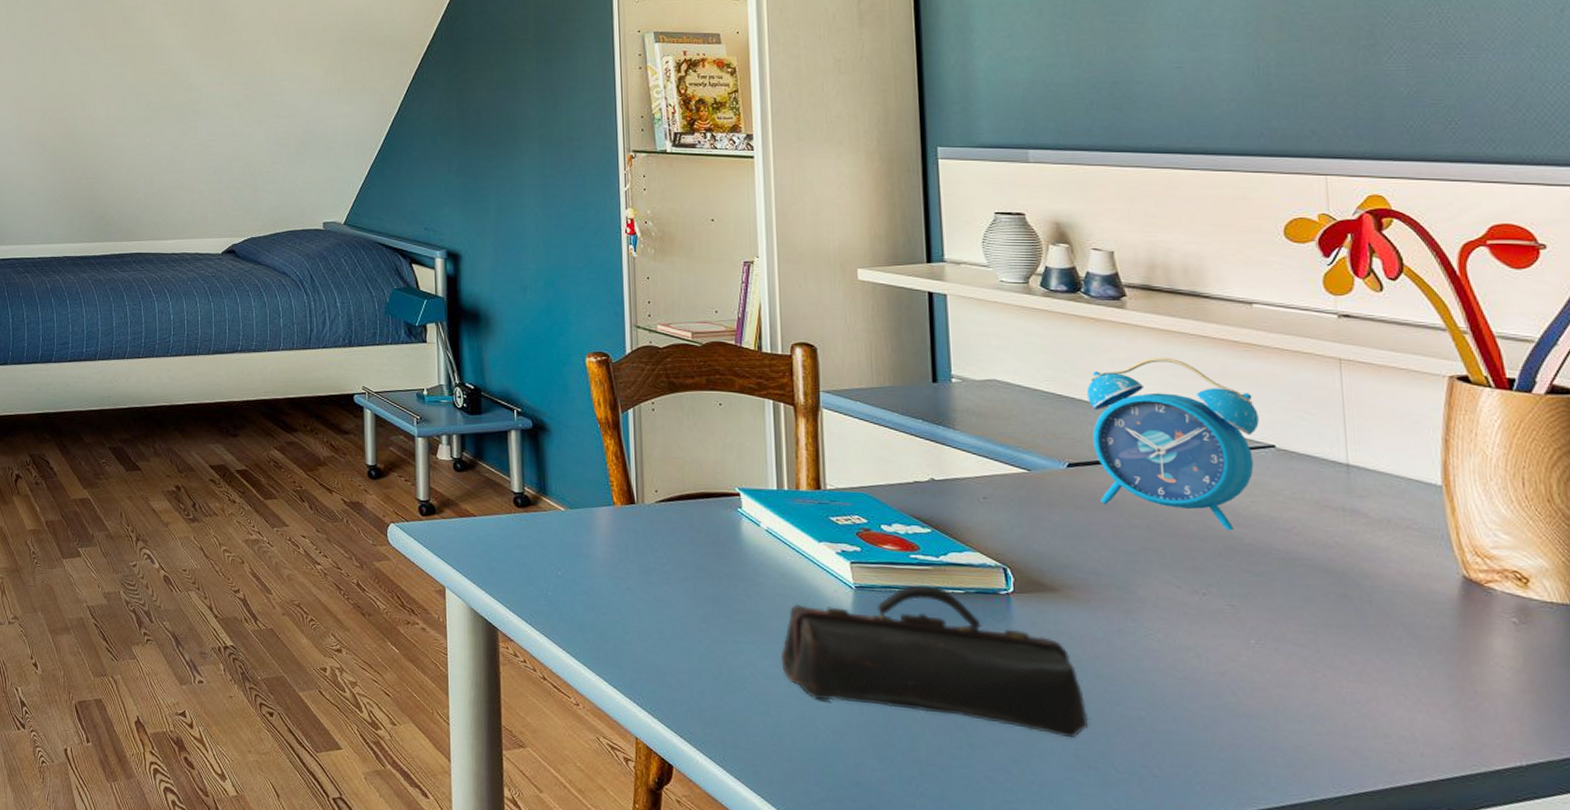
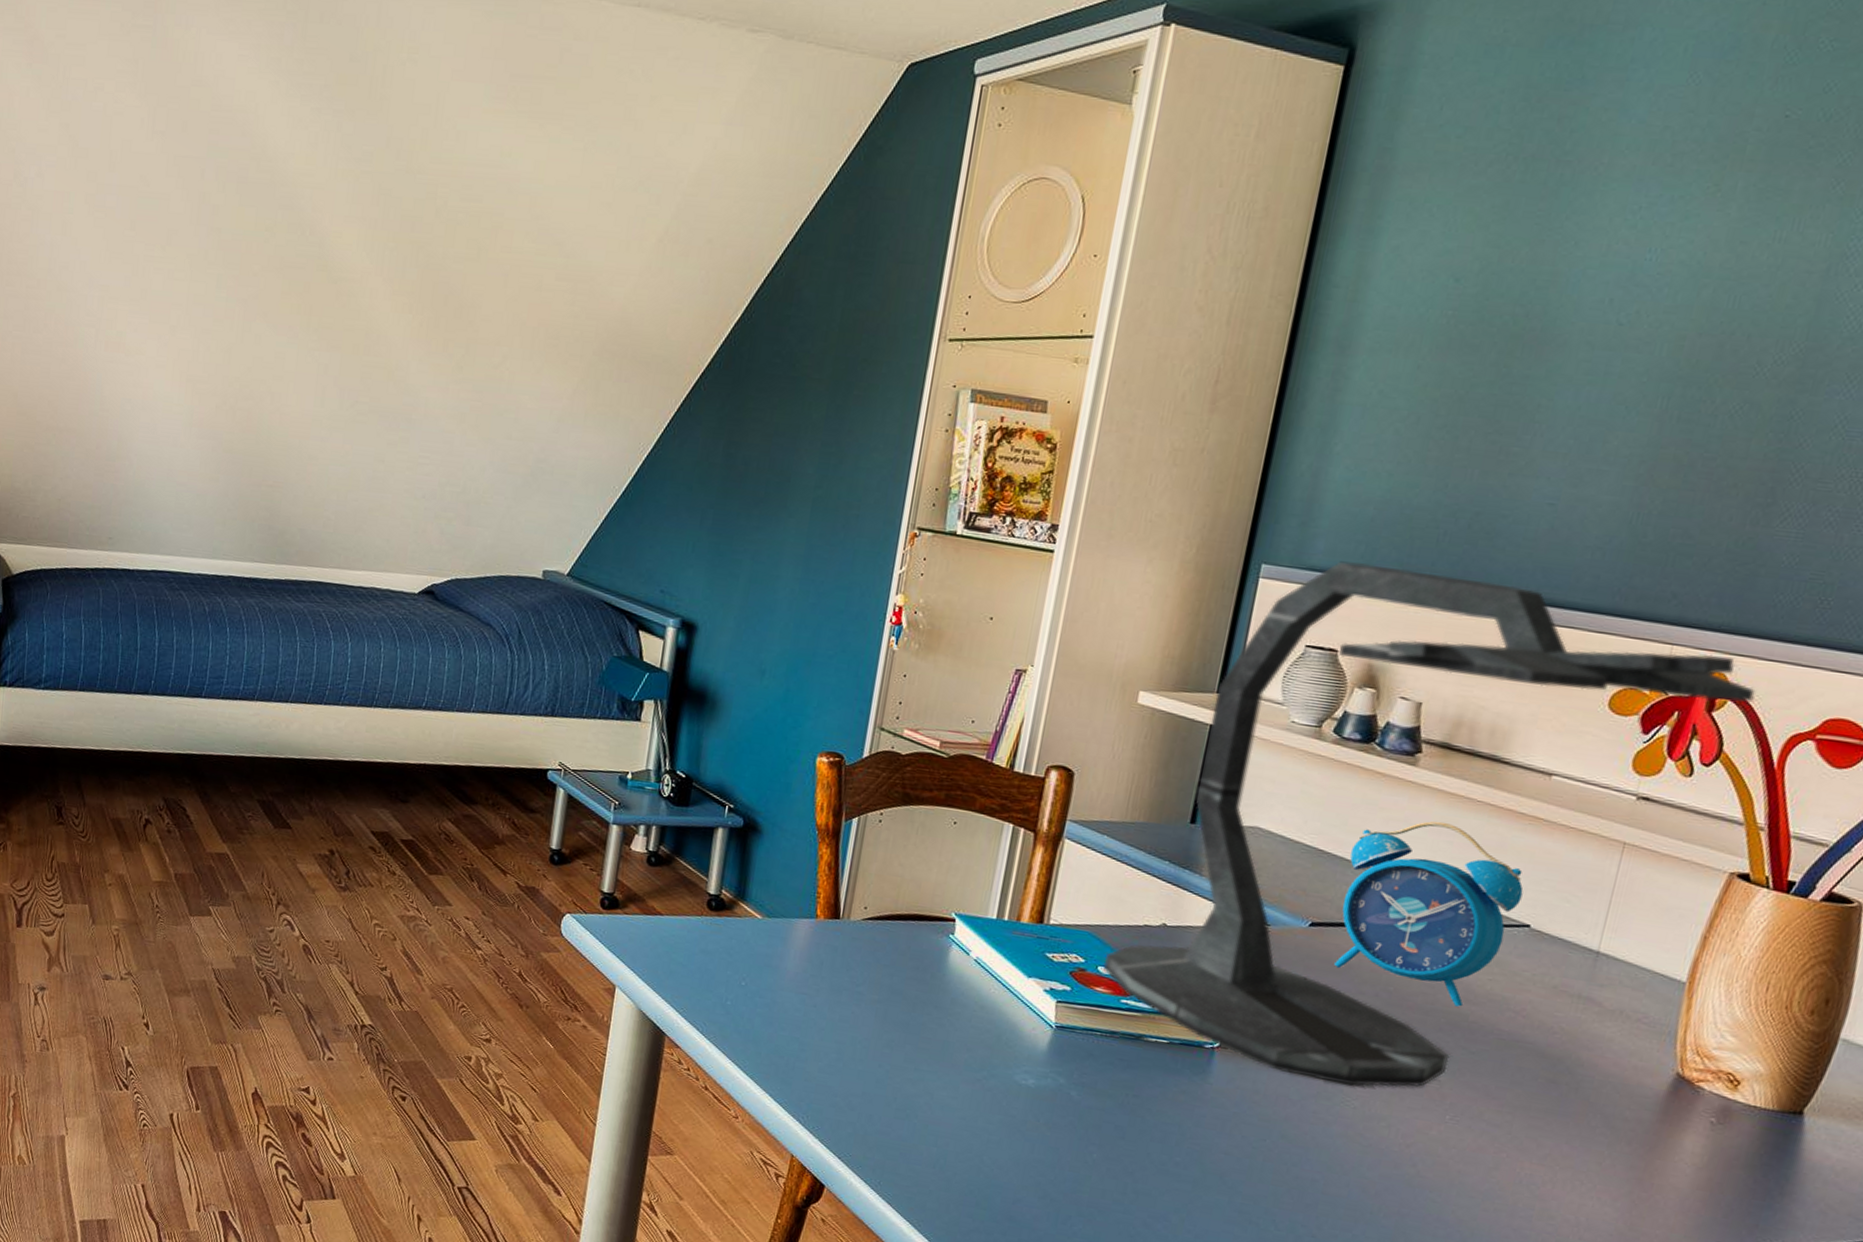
pencil case: present [780,585,1089,739] -> none [959,1030,1263,1194]
desk lamp: none [885,136,1417,619] -> present [1103,561,1756,1087]

